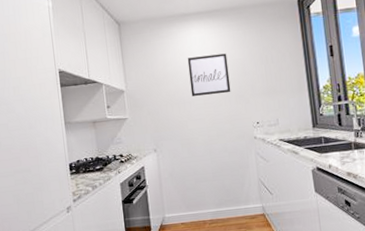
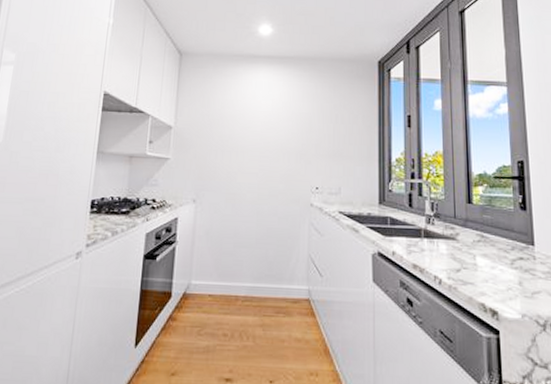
wall art: present [187,53,231,96] -> none [247,103,293,149]

